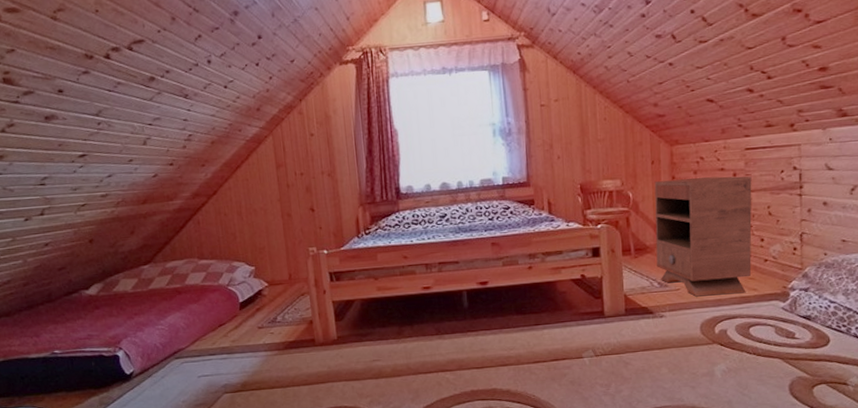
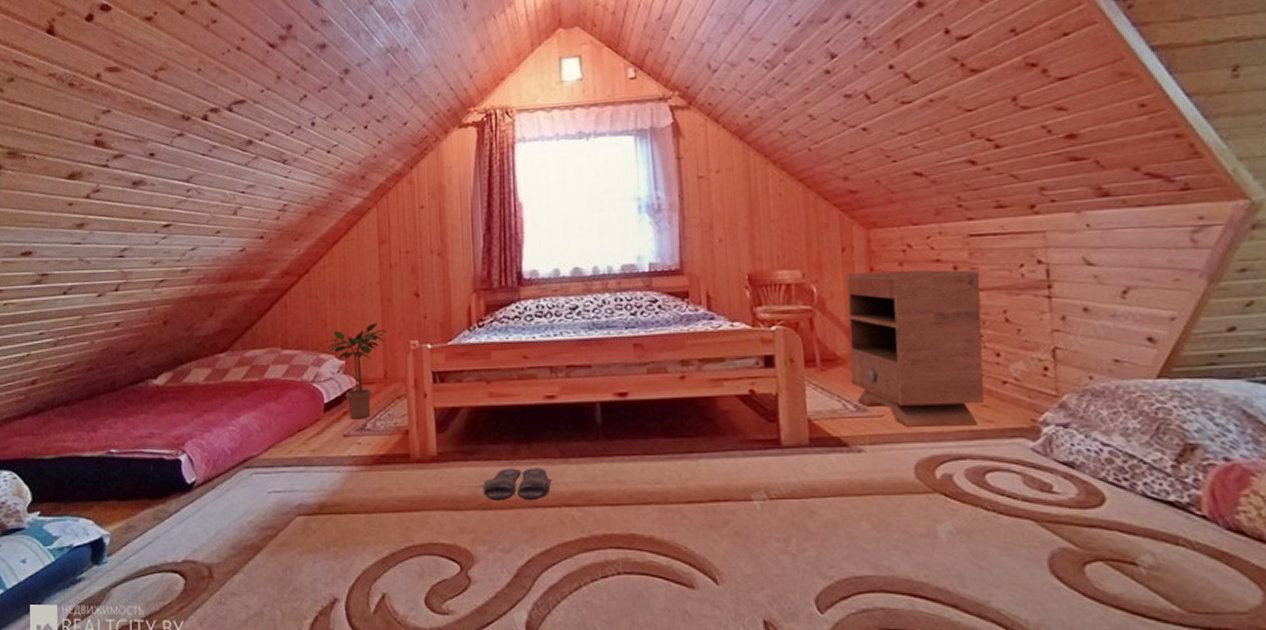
potted plant: none [236,234,289,314] -> present [325,323,387,419]
slippers: none [375,343,430,371] -> present [482,468,552,500]

